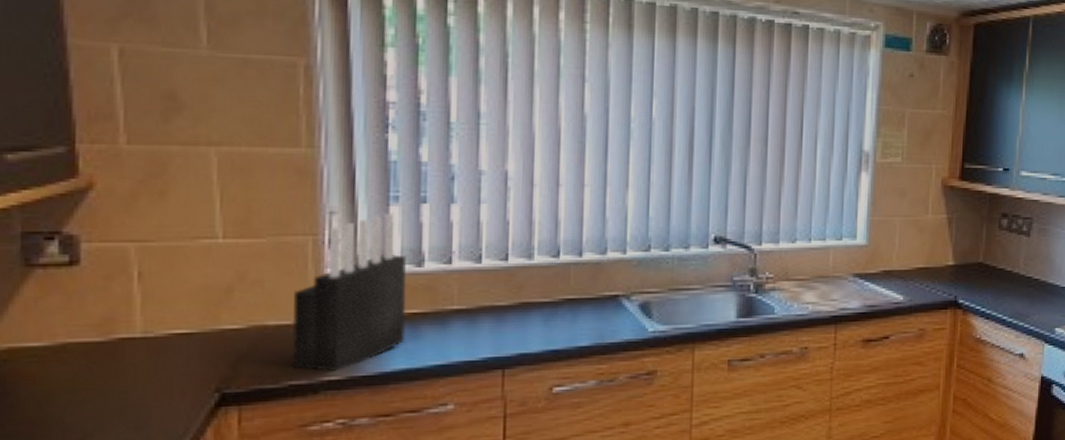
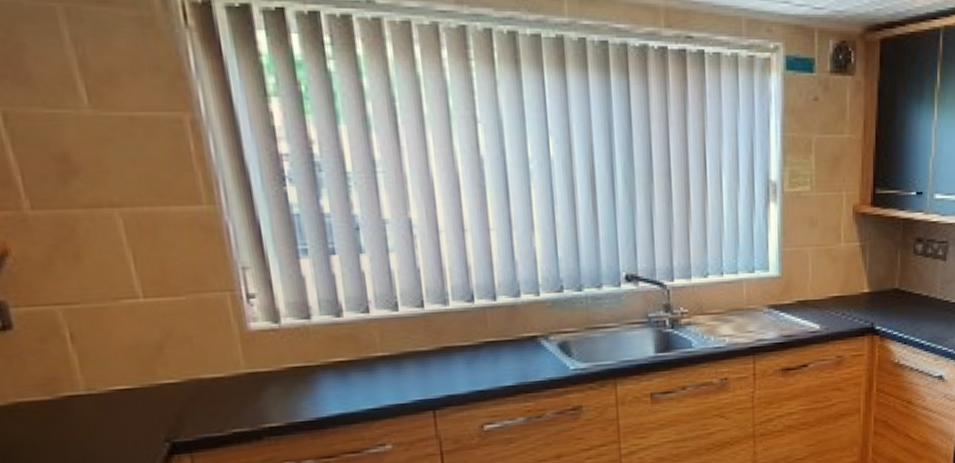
knife block: present [292,212,407,372] -> none [222,265,336,419]

